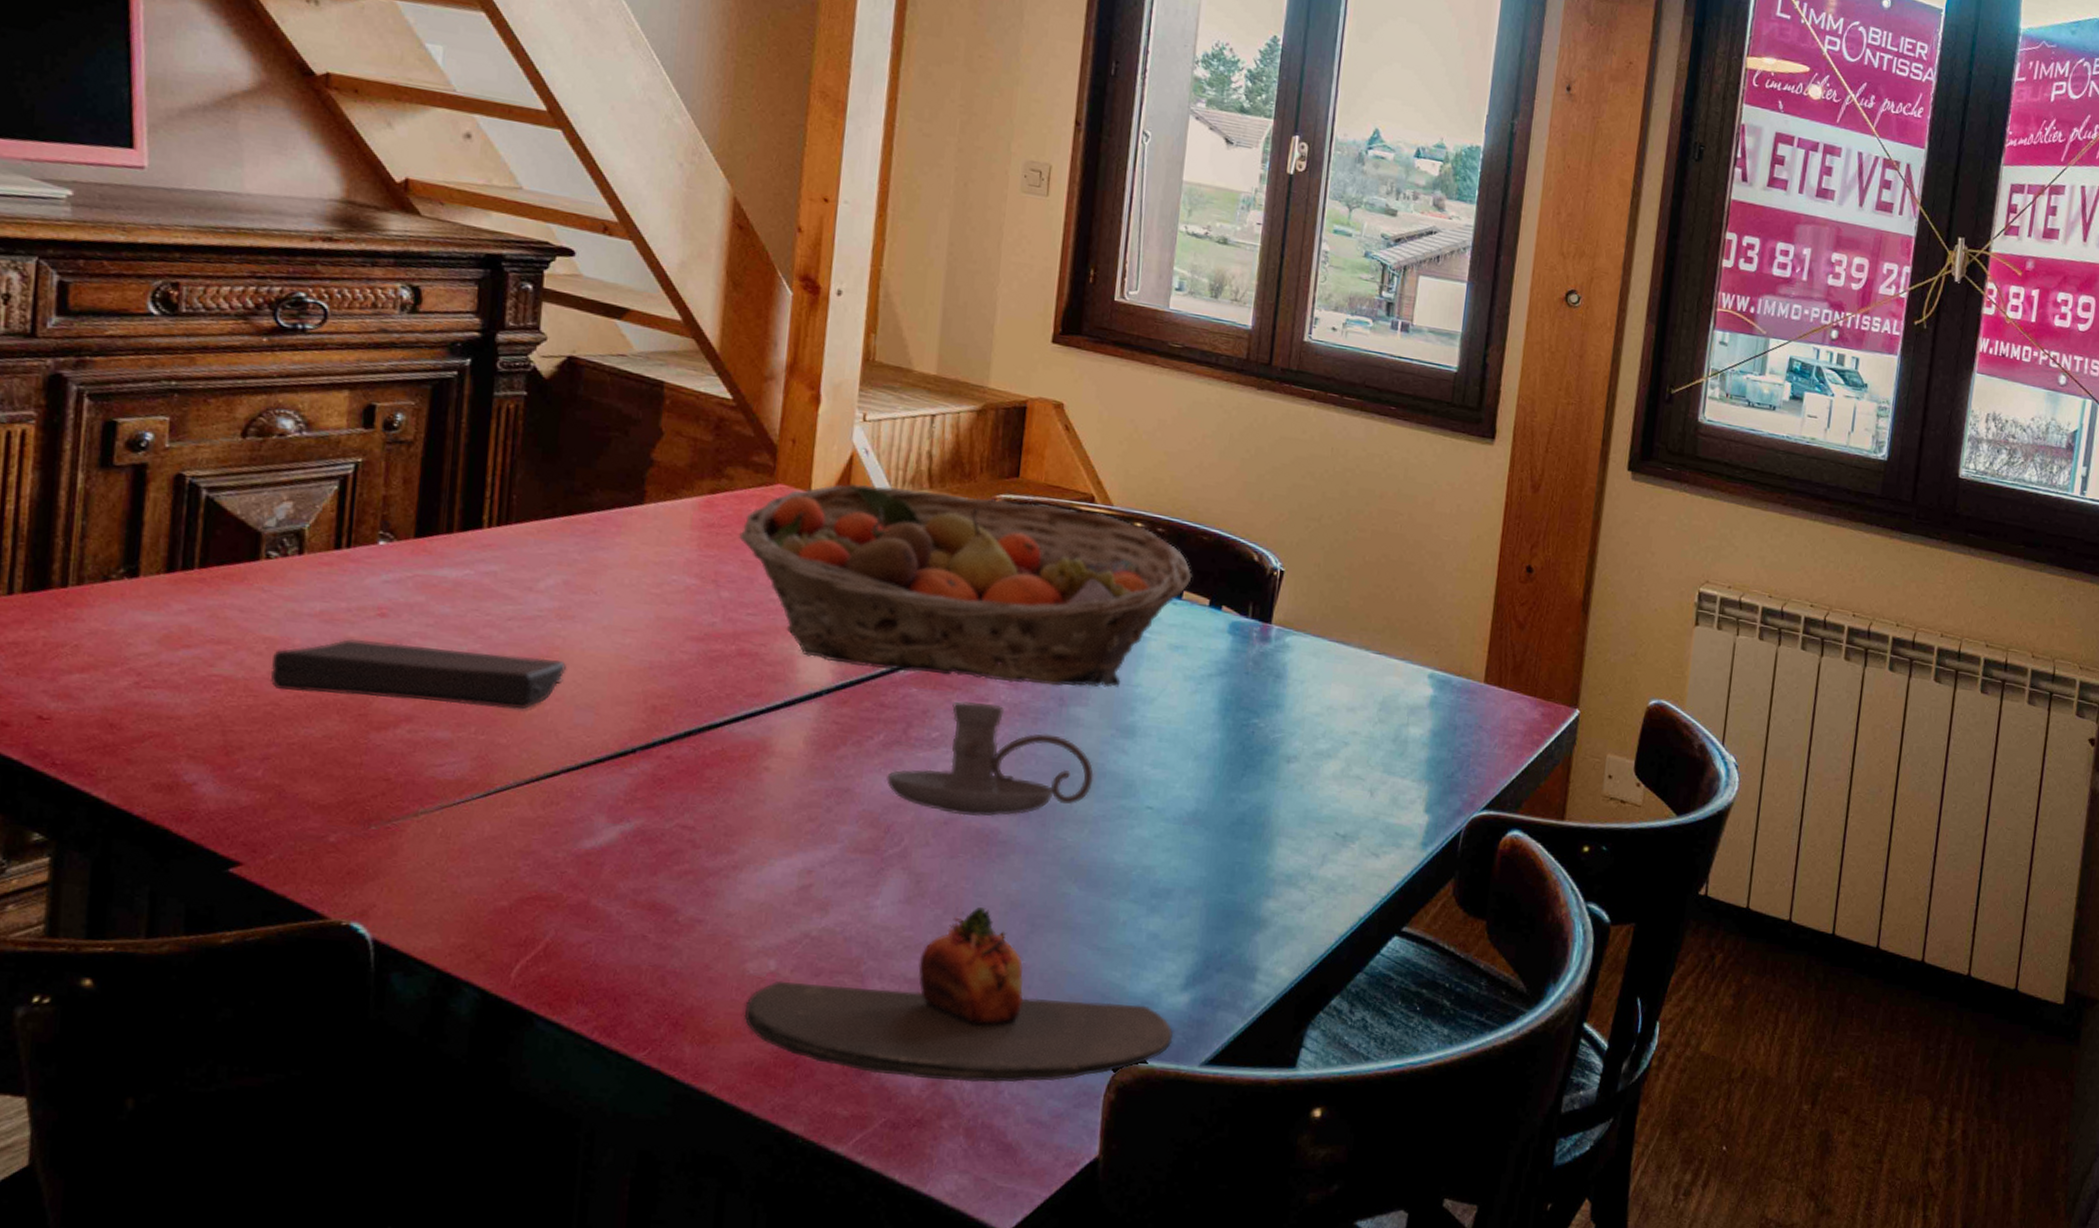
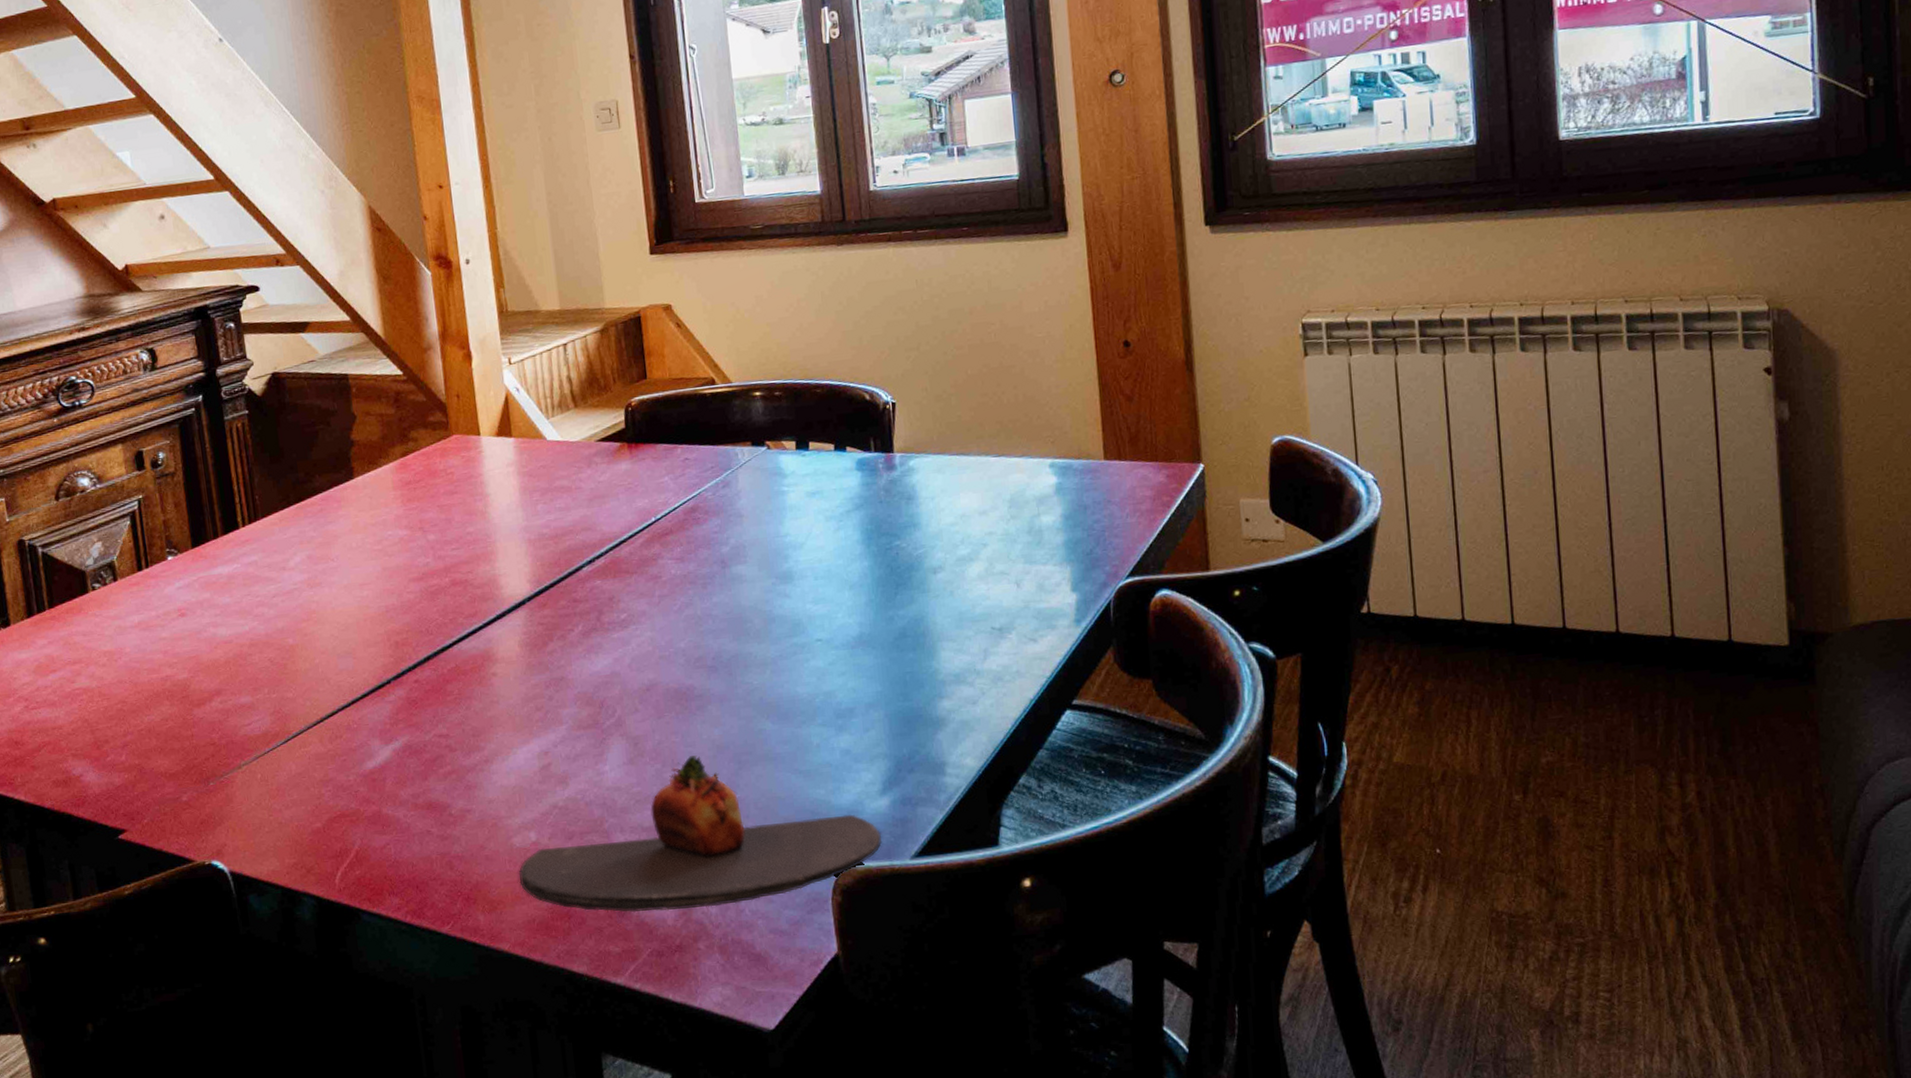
book: present [270,639,566,710] -> none [113,621,324,690]
fruit basket: present [739,483,1193,688] -> none [432,392,814,574]
candle holder: present [887,701,1094,816] -> none [591,579,765,681]

